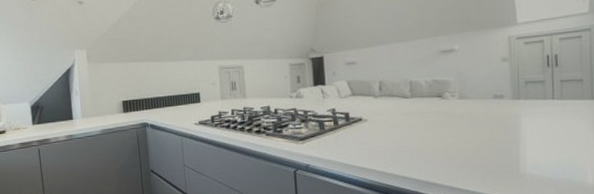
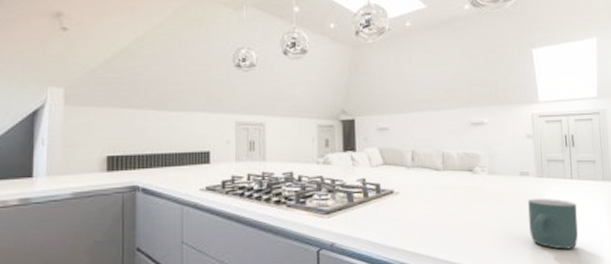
mug: none [502,119,559,168] -> present [528,198,579,250]

